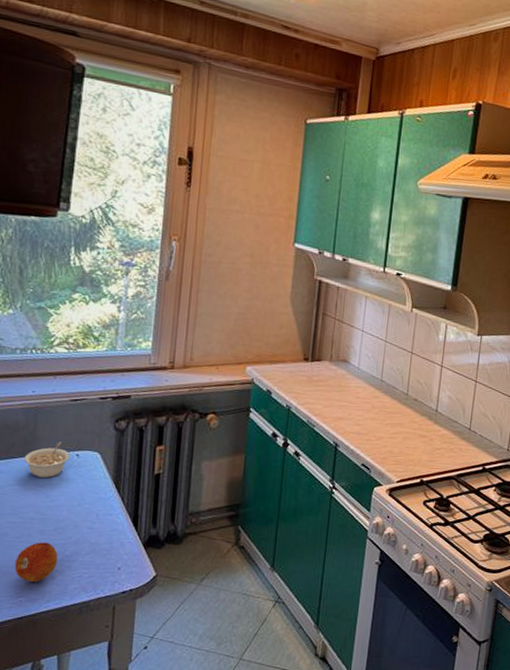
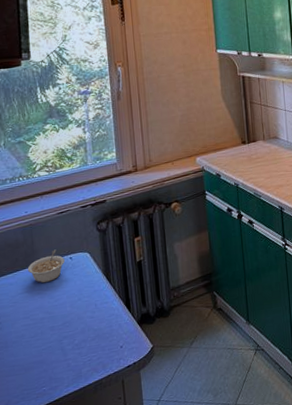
fruit: present [14,542,58,582] -> none [34,336,70,373]

